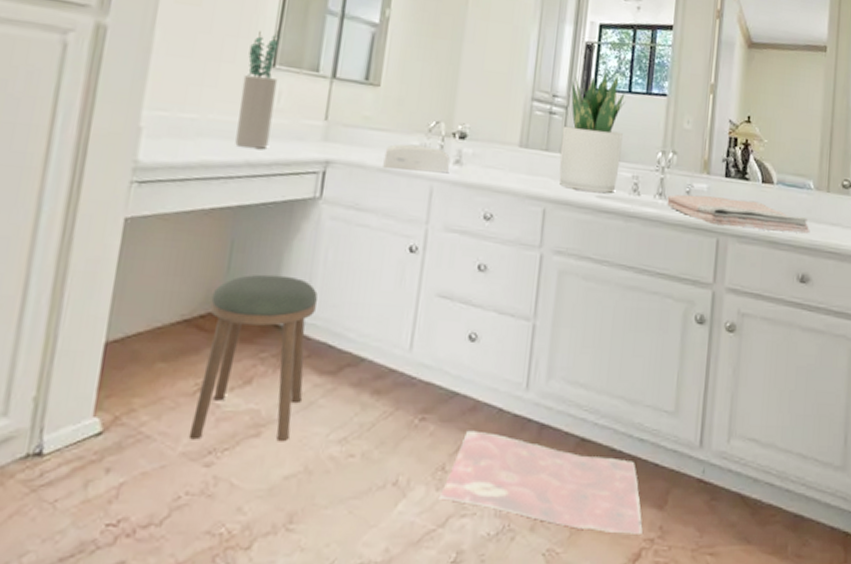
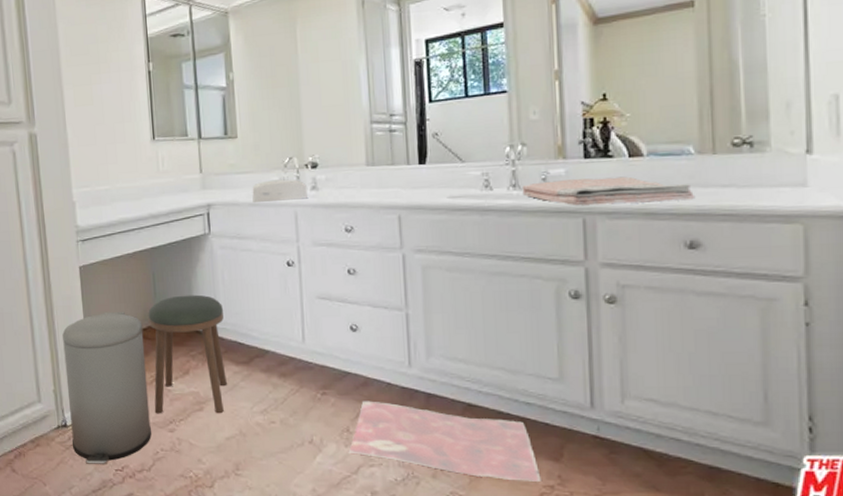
pedal bin: none [43,287,201,518] -> present [62,312,151,465]
vase: present [235,30,281,150] -> none [133,110,163,205]
planter: present [559,72,626,194] -> none [404,83,467,195]

